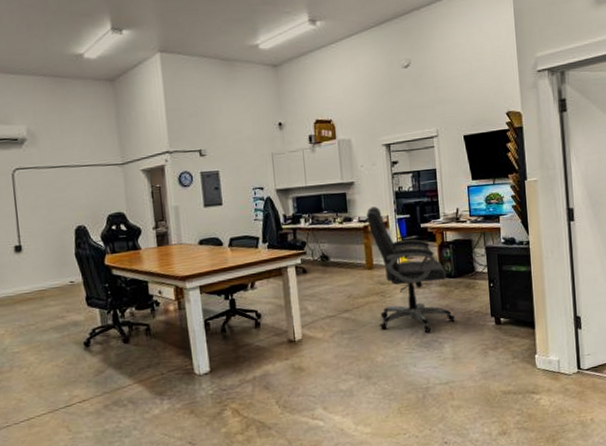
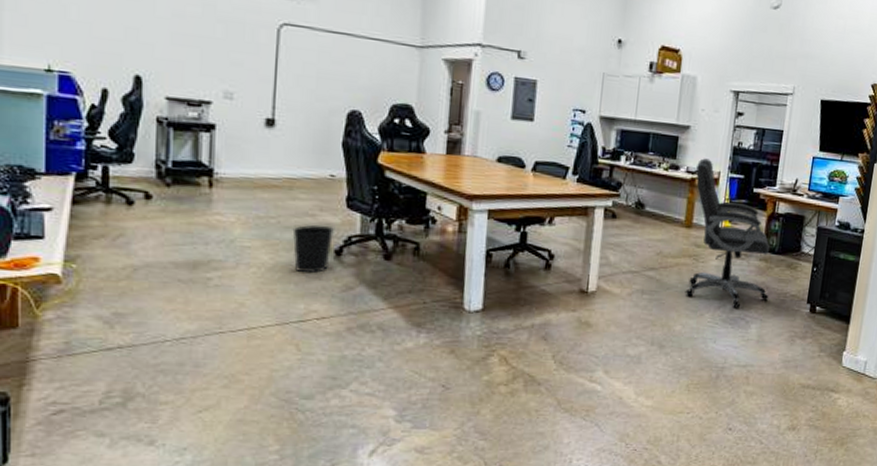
wastebasket: none [48,323,82,366] -> present [292,225,334,273]

